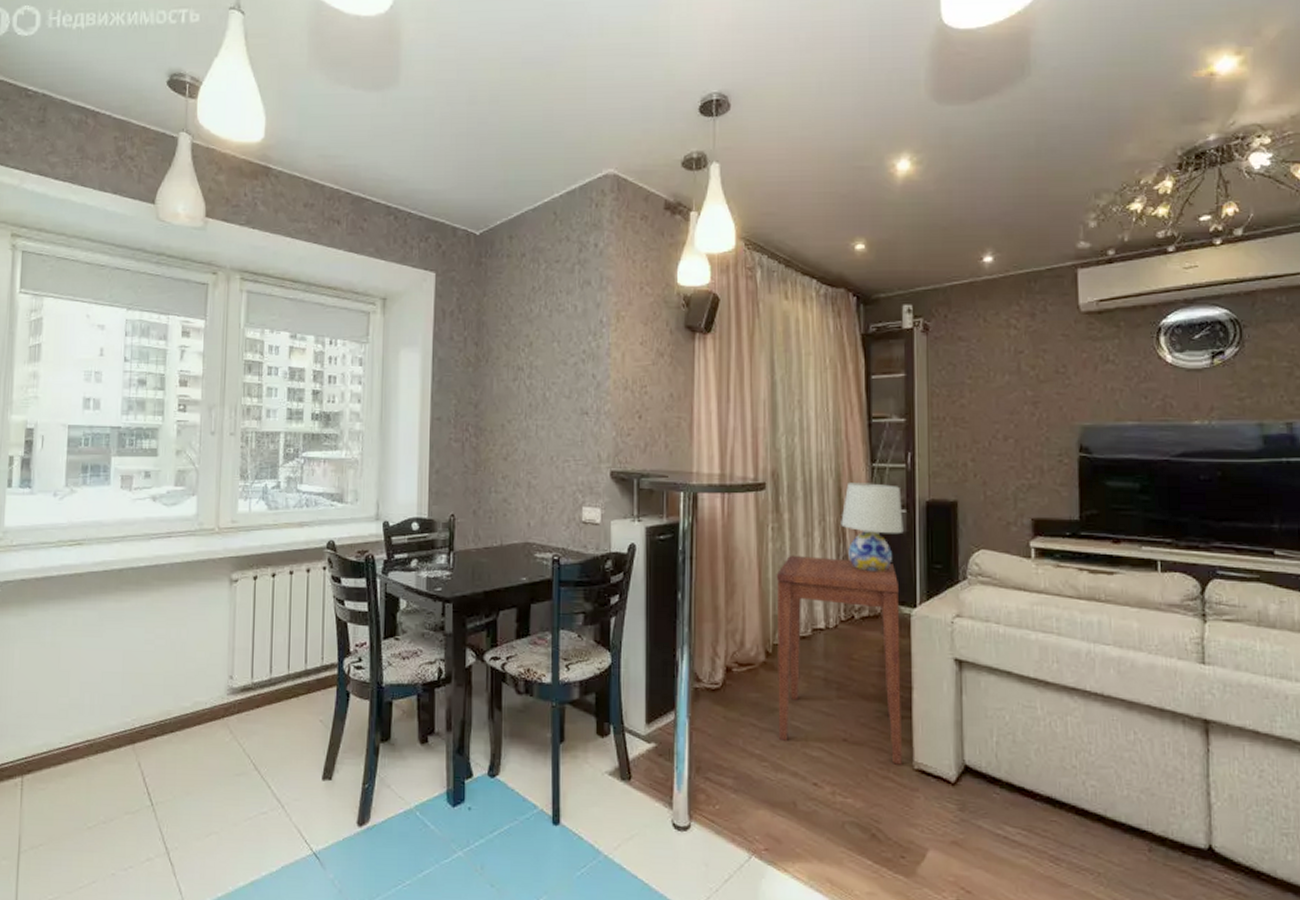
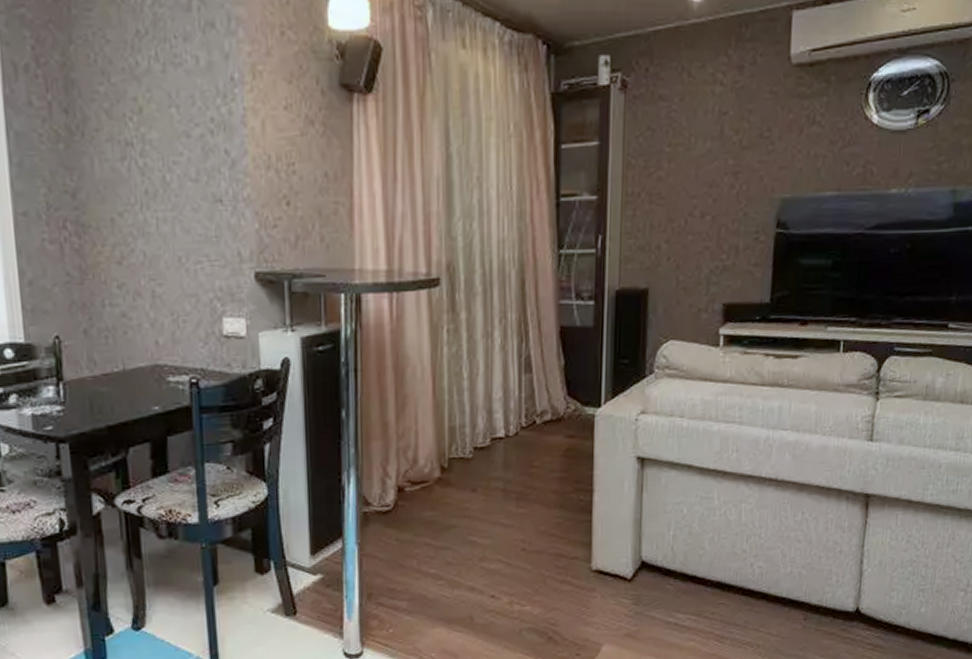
side table: present [776,555,902,765] -> none [452,359,584,568]
table lamp: present [841,481,904,571] -> none [523,271,591,371]

